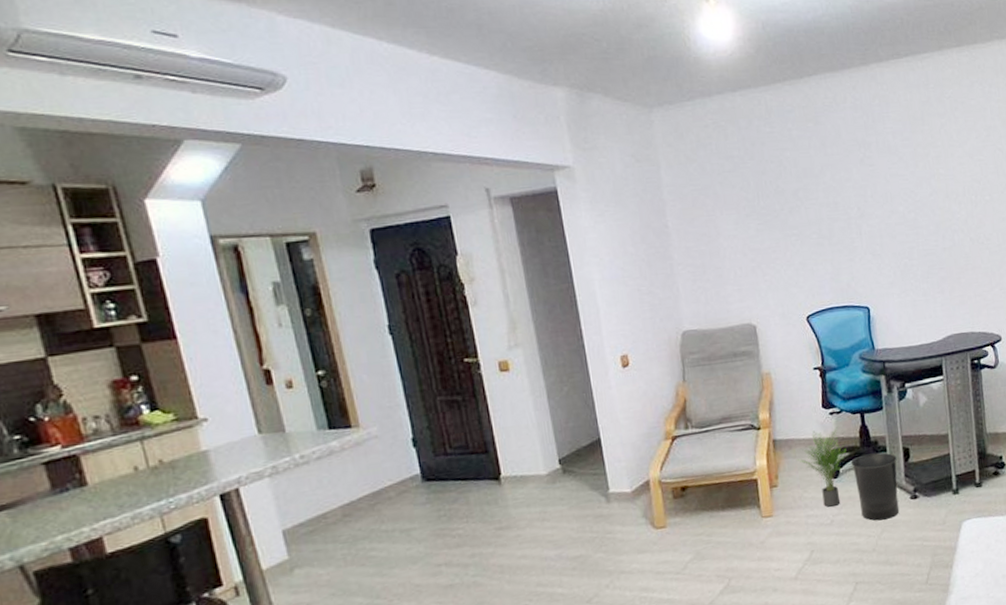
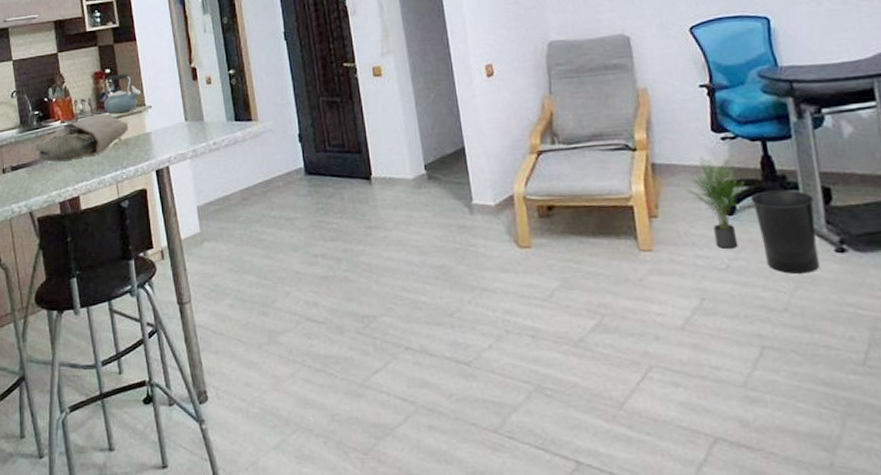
bag: none [19,432,174,500] -> present [35,113,129,162]
kettle: none [131,381,190,432] -> present [103,74,141,114]

